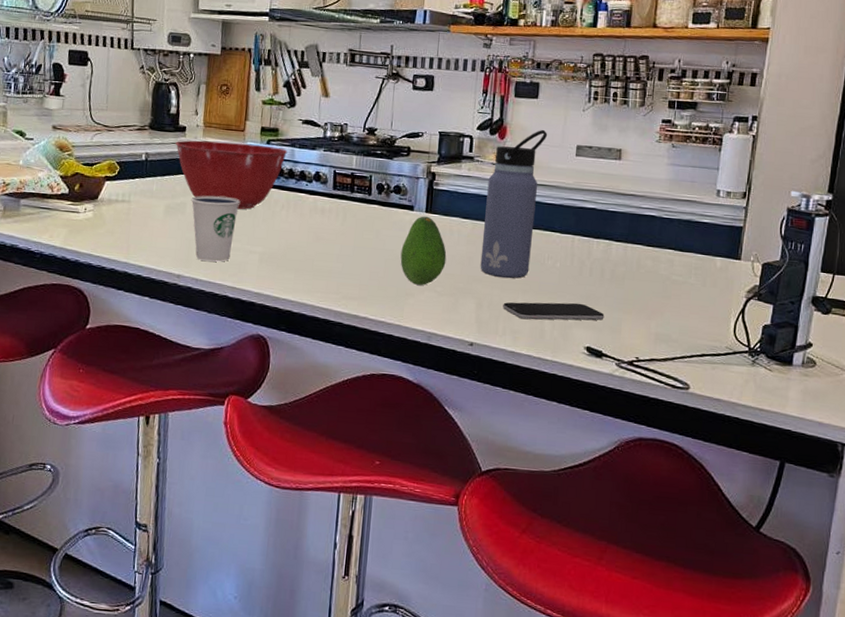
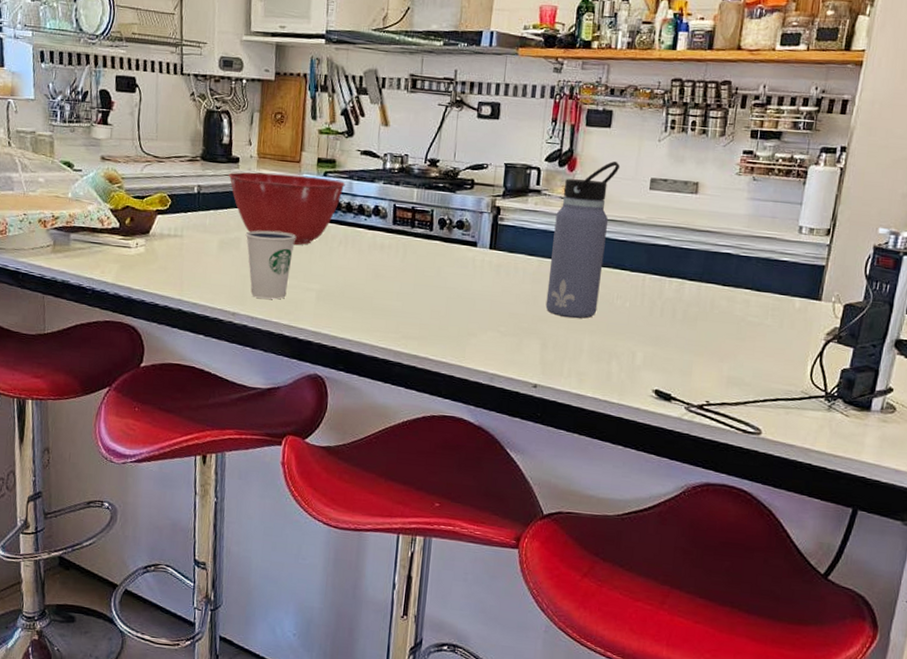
fruit: present [400,216,447,285] -> none [462,252,511,325]
smartphone: present [503,302,605,321] -> none [568,343,675,363]

